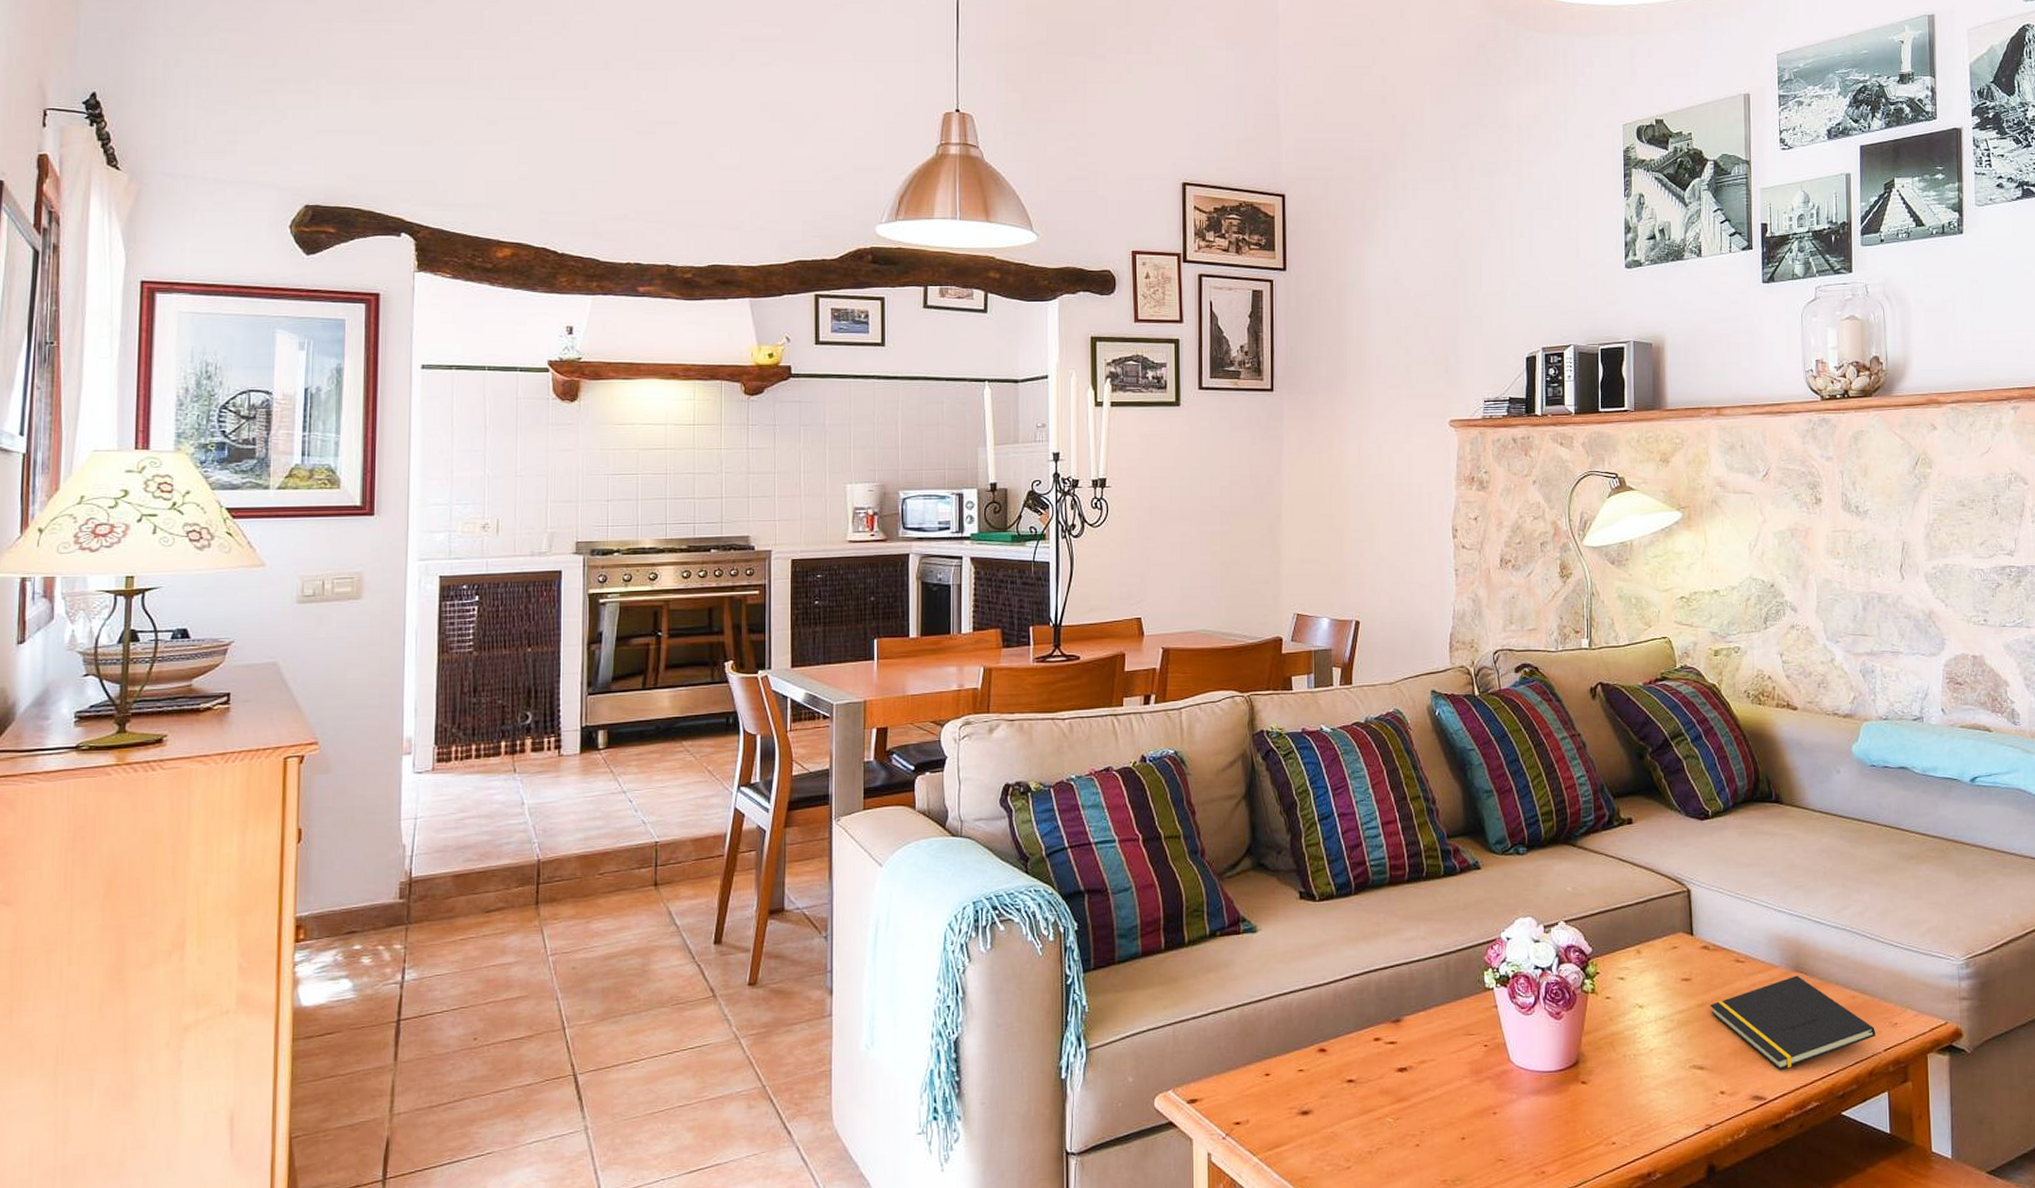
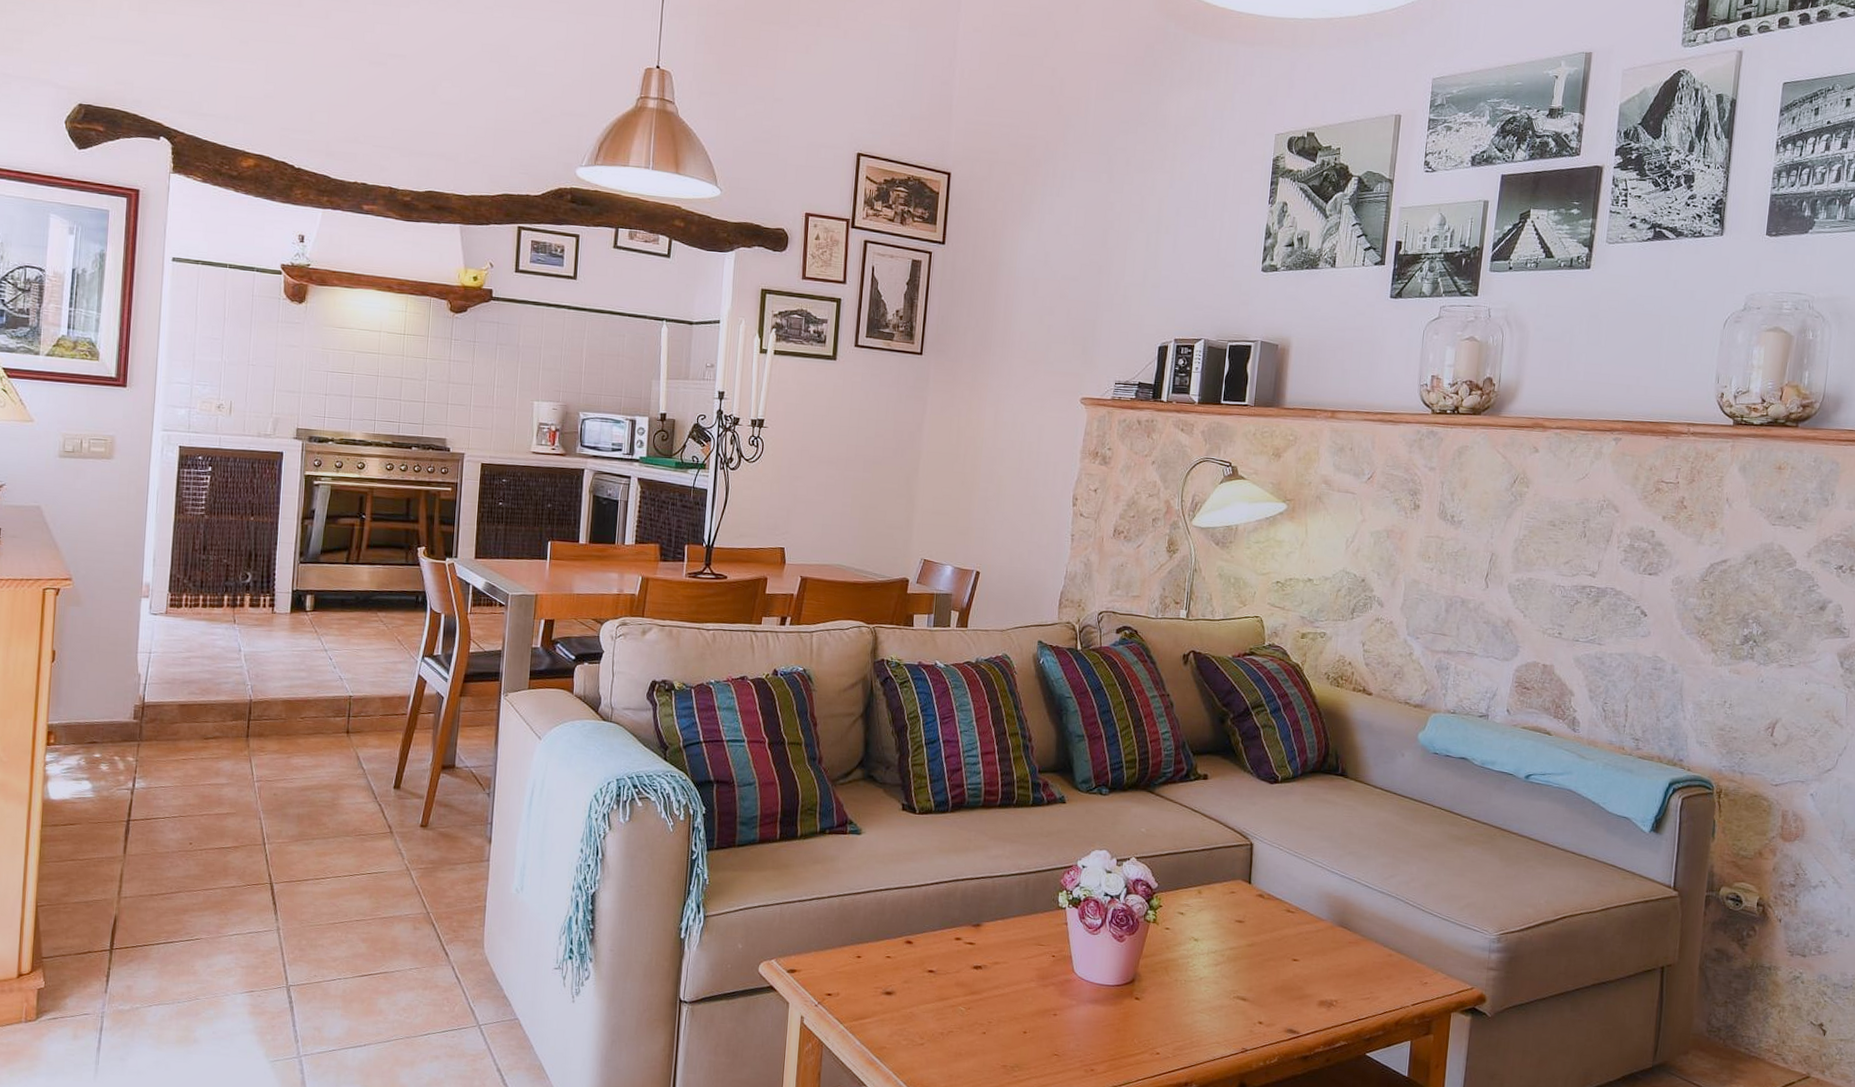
notepad: present [1710,975,1876,1070] -> none [1258,930,1407,1010]

